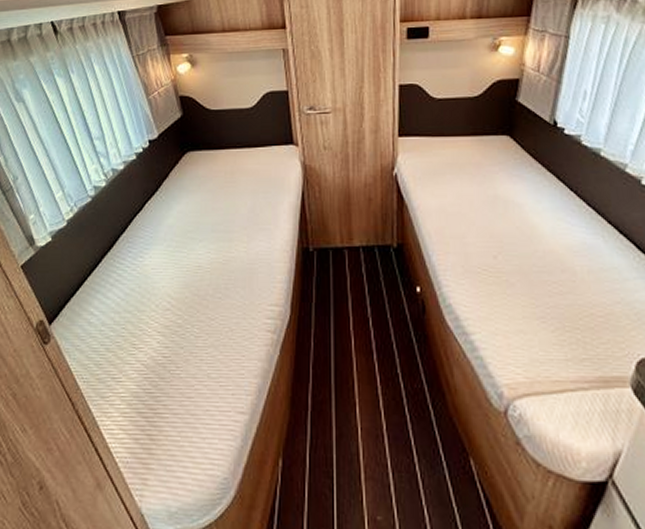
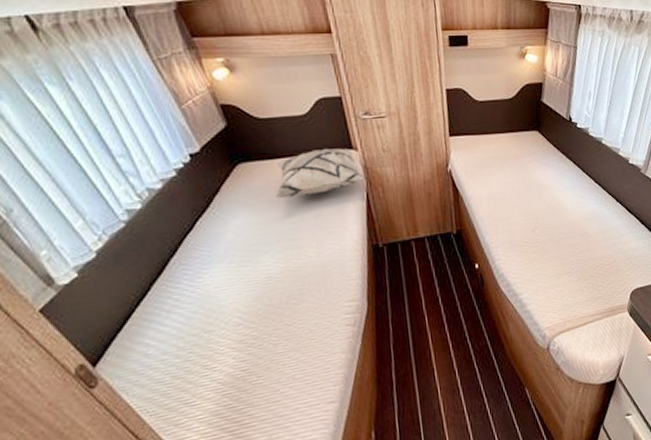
decorative pillow: none [215,141,302,188] -> present [275,148,365,198]

